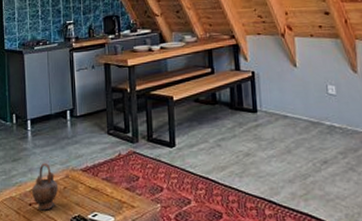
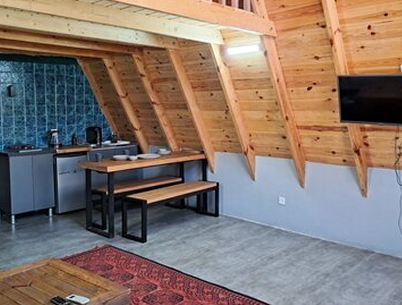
teapot: present [32,163,59,211] -> none [15,253,40,292]

